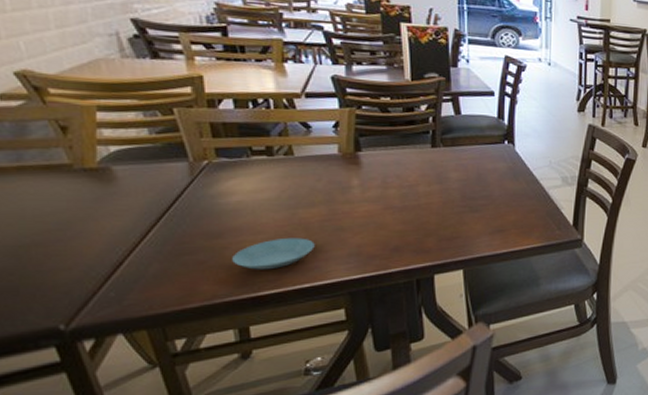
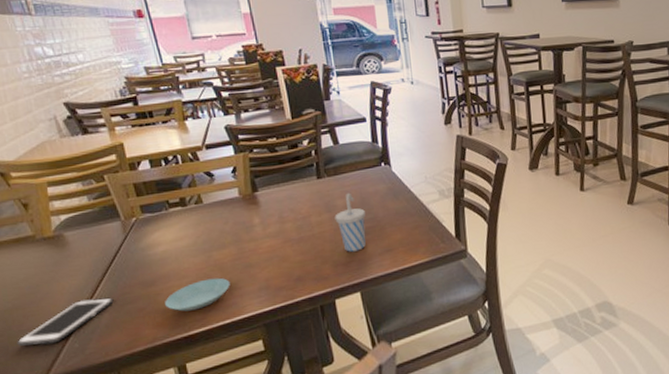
cell phone: none [32,243,167,290] -> present [17,297,114,346]
cup: none [445,166,480,228] -> present [335,192,366,252]

